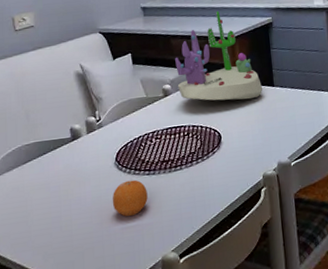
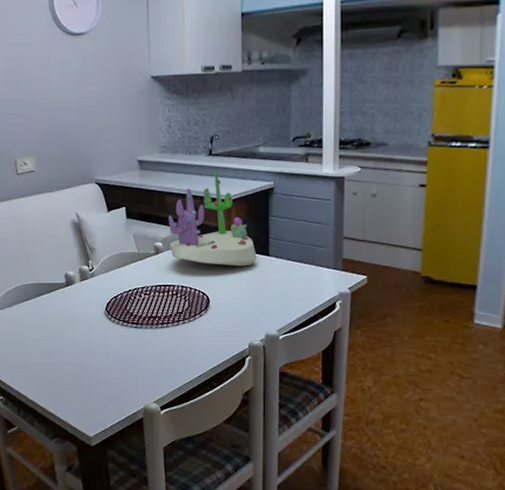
fruit: present [112,179,148,217] -> none [100,331,134,364]

